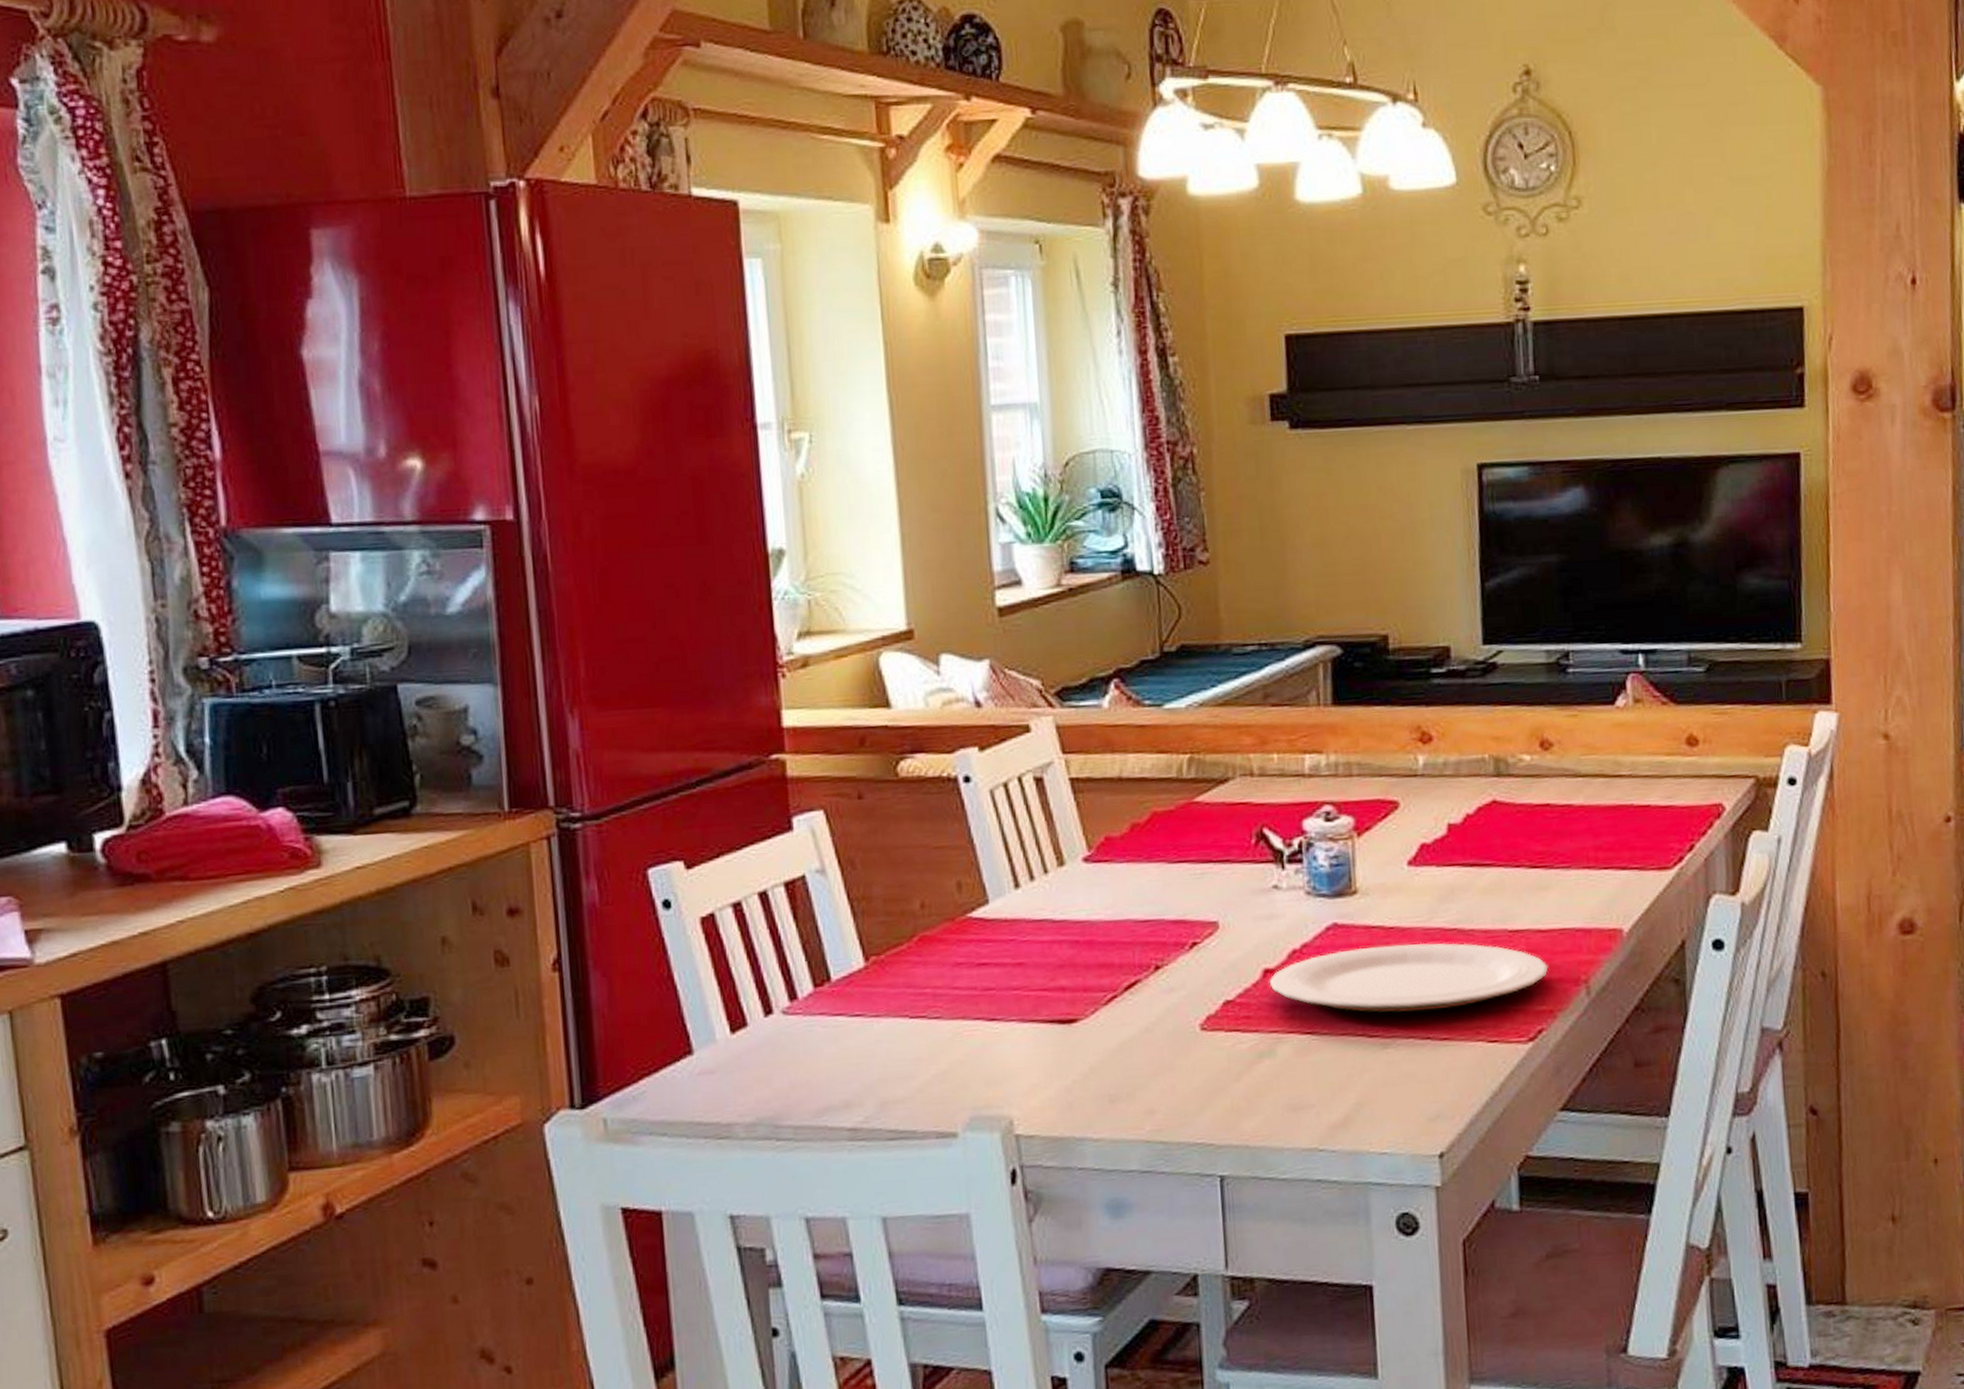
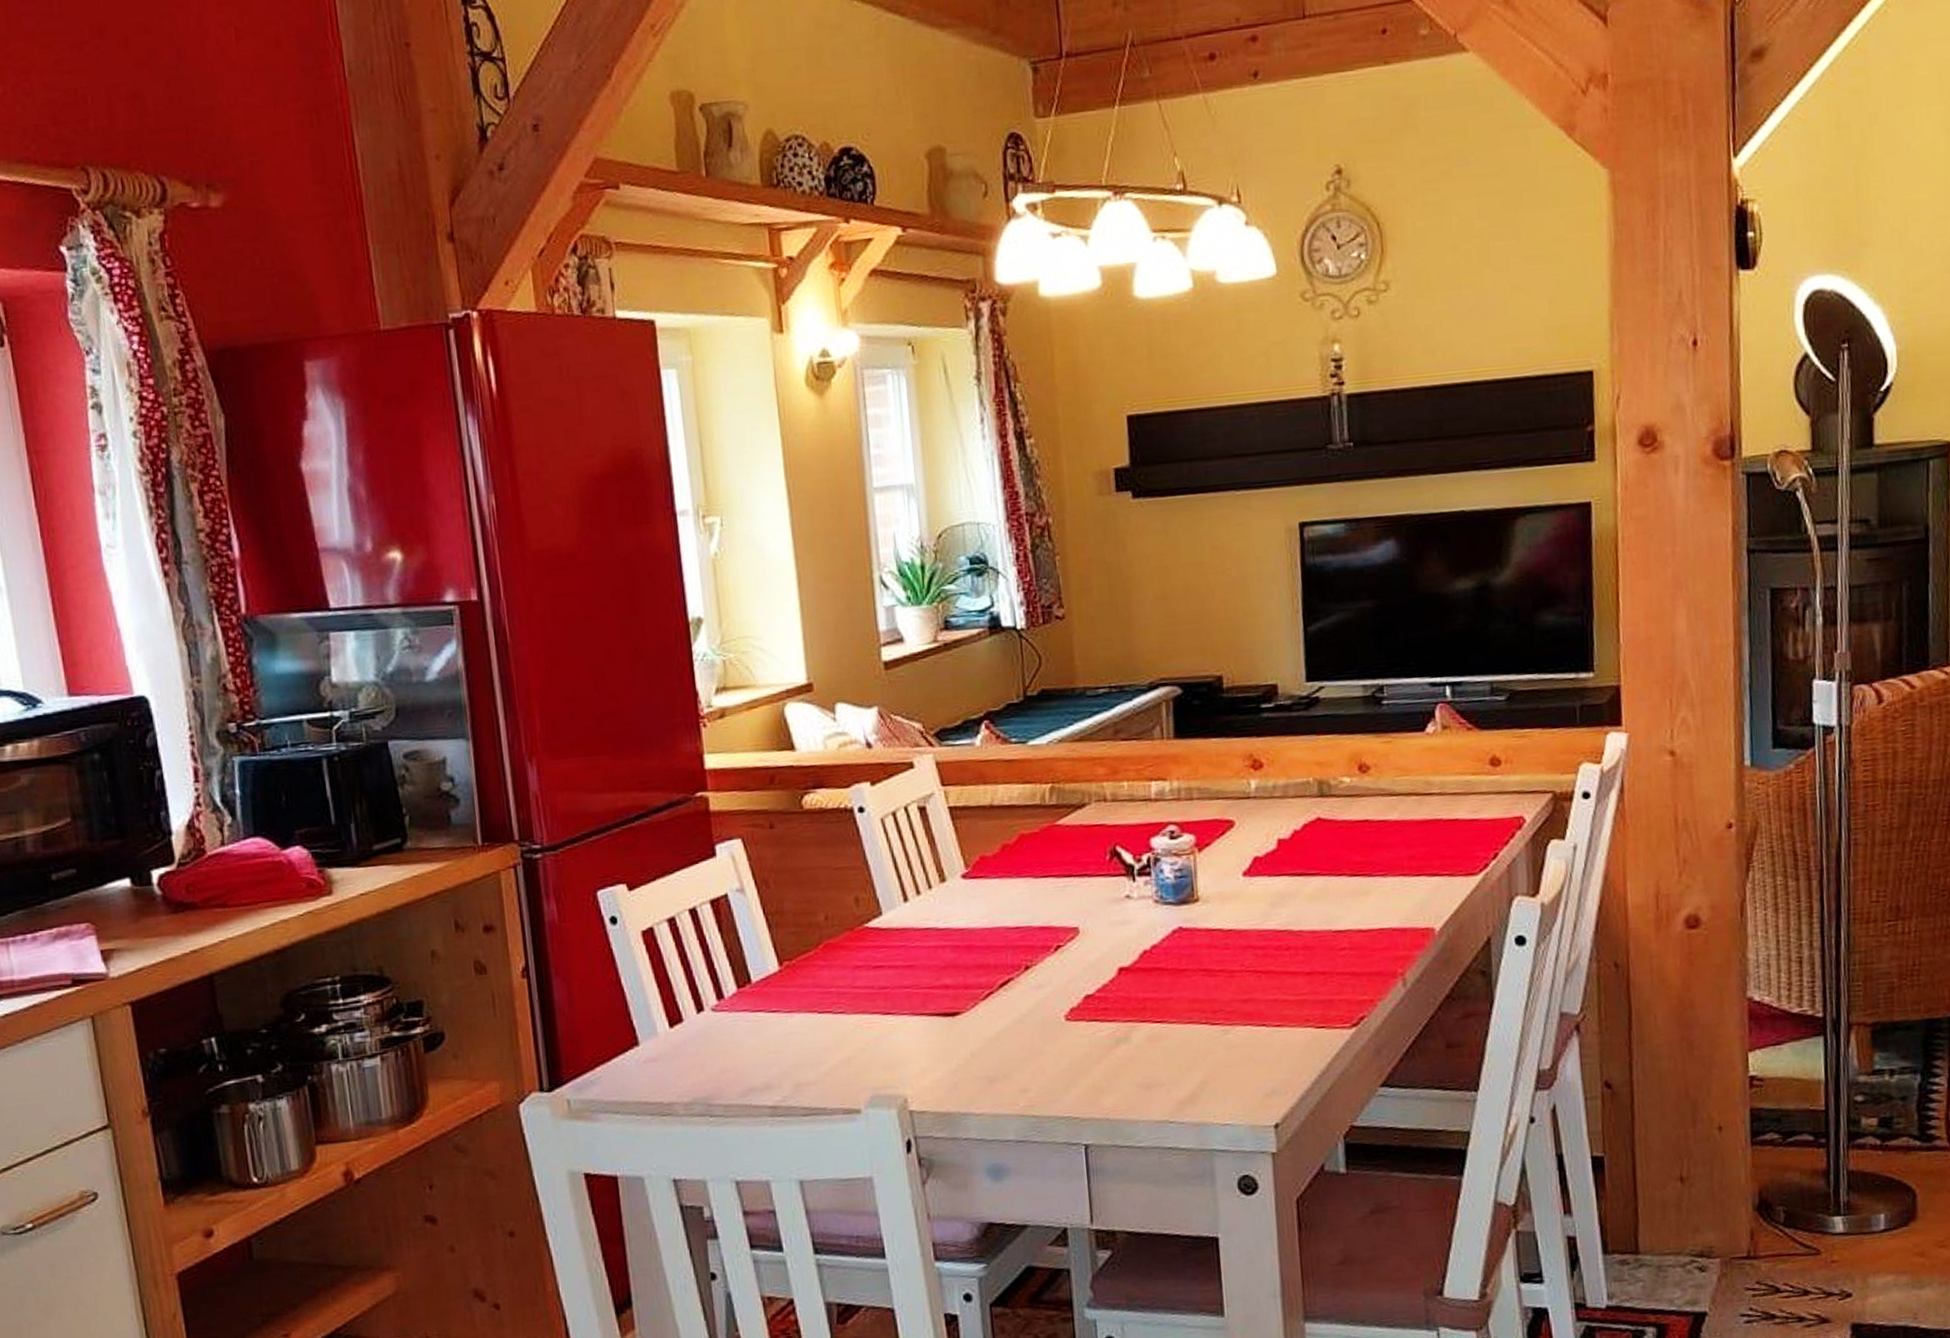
plate: present [1269,943,1548,1013] -> none [1123,942,1369,1004]

